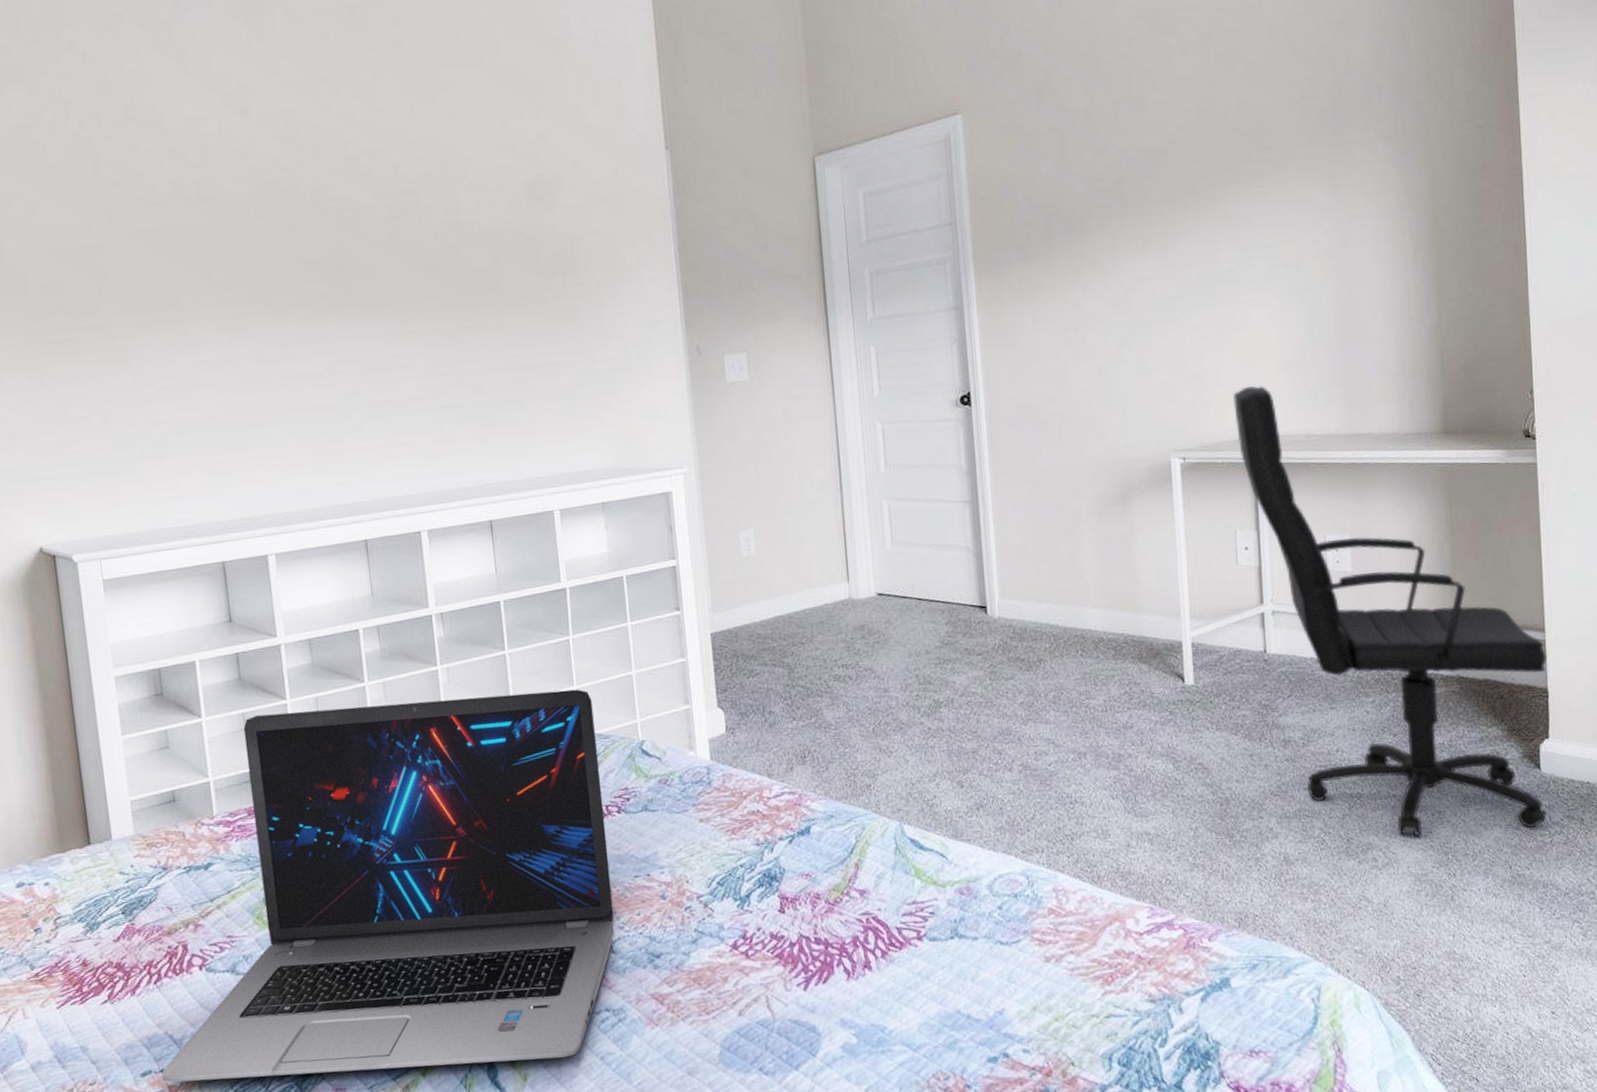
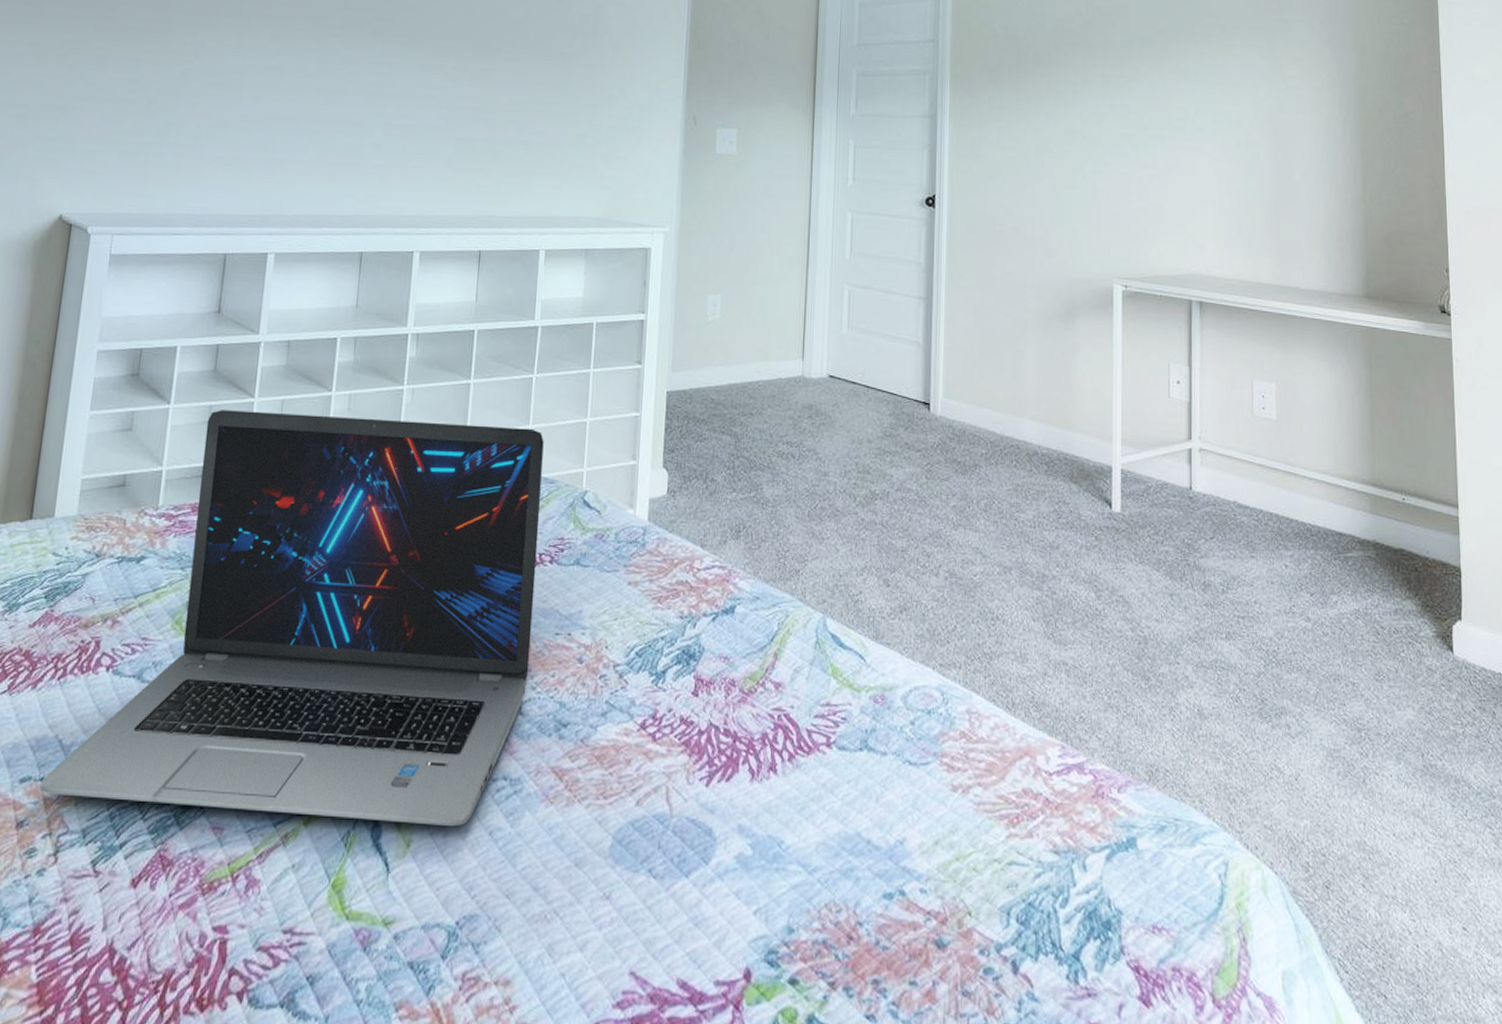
office chair: present [1233,386,1548,837] -> none [1174,227,1461,715]

